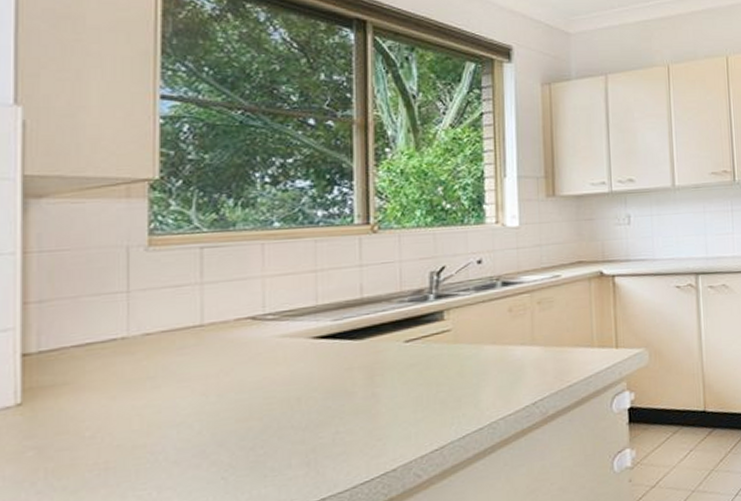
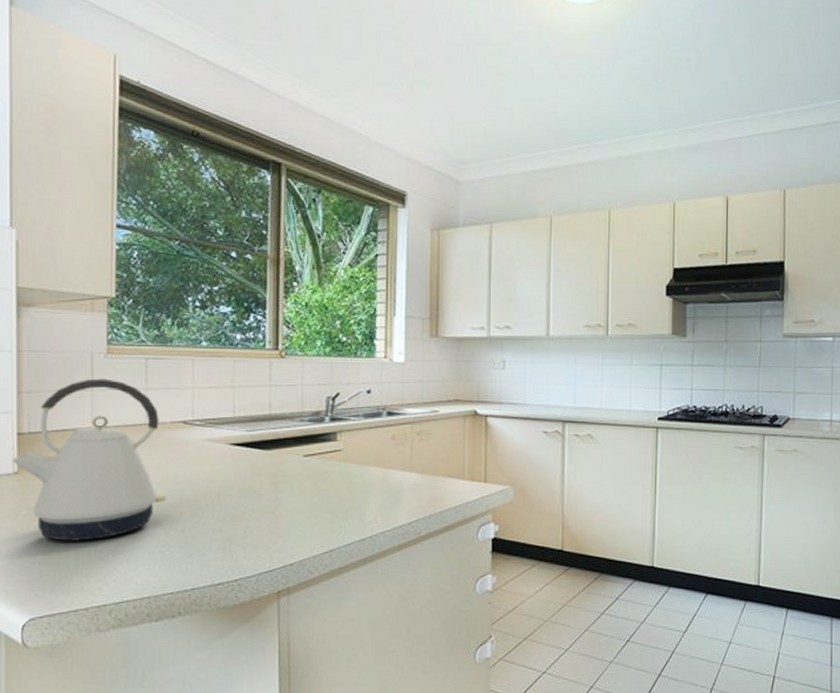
kettle: none [12,276,231,483] -> present [11,378,167,541]

